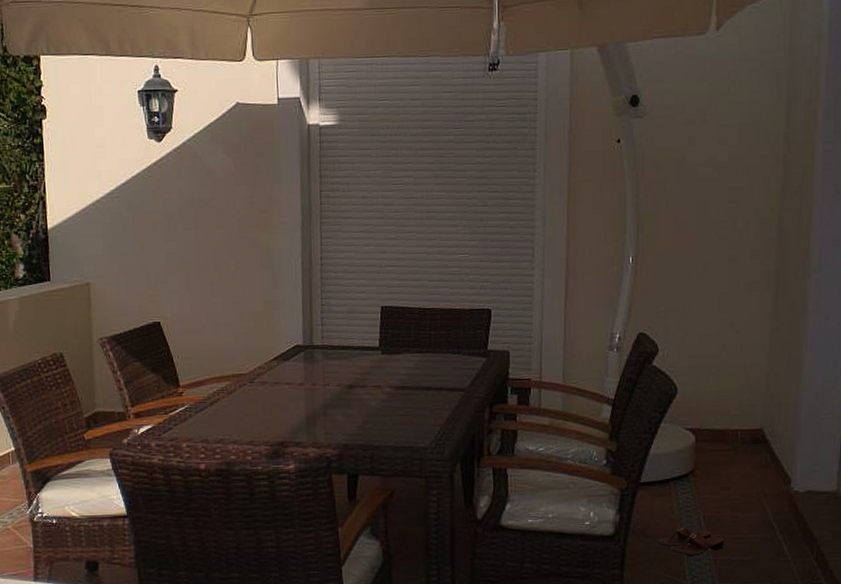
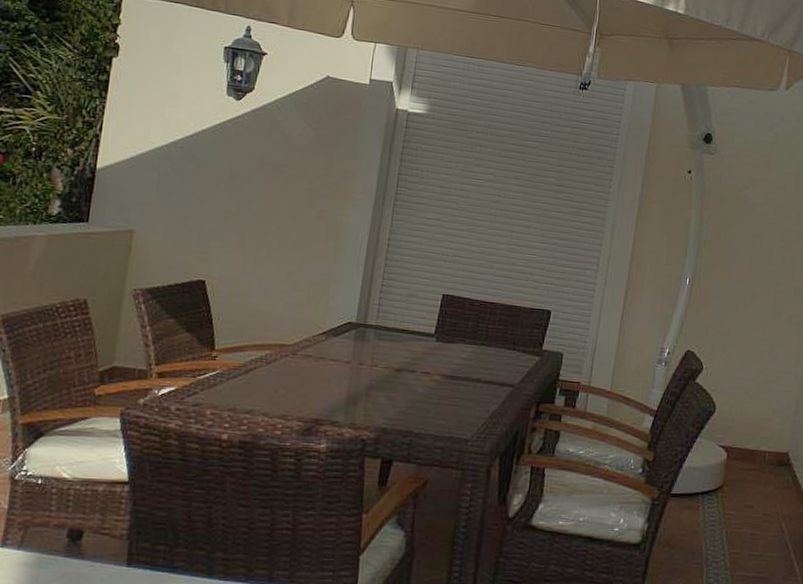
flip-flop: present [658,526,724,556] -> none [681,540,743,569]

